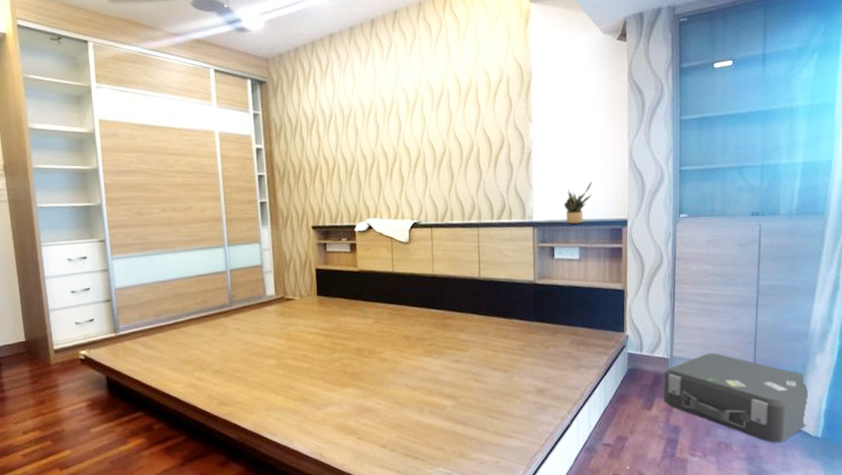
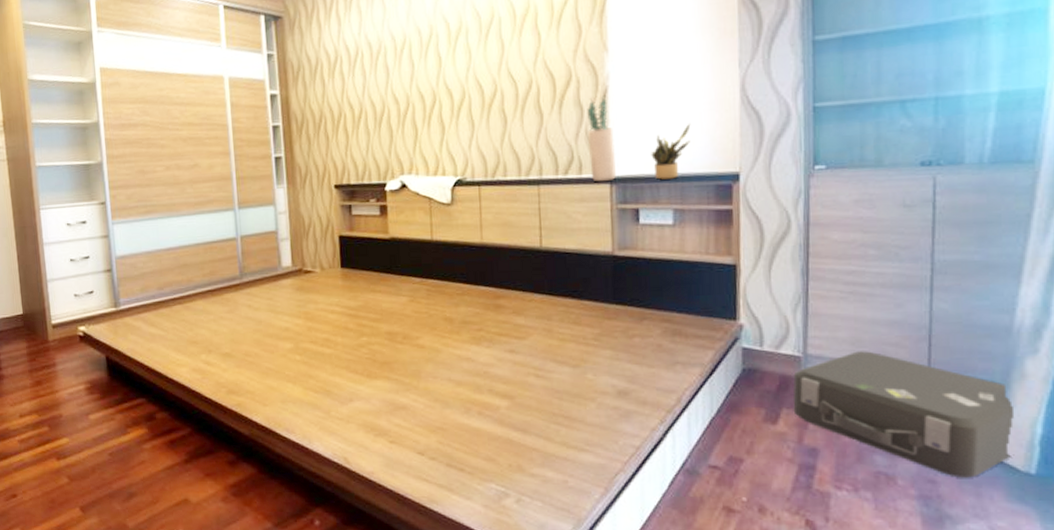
vase: none [516,155,538,226] -> present [587,92,616,182]

